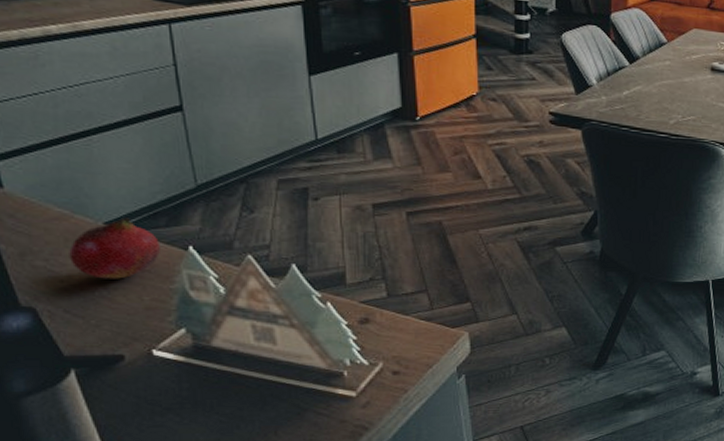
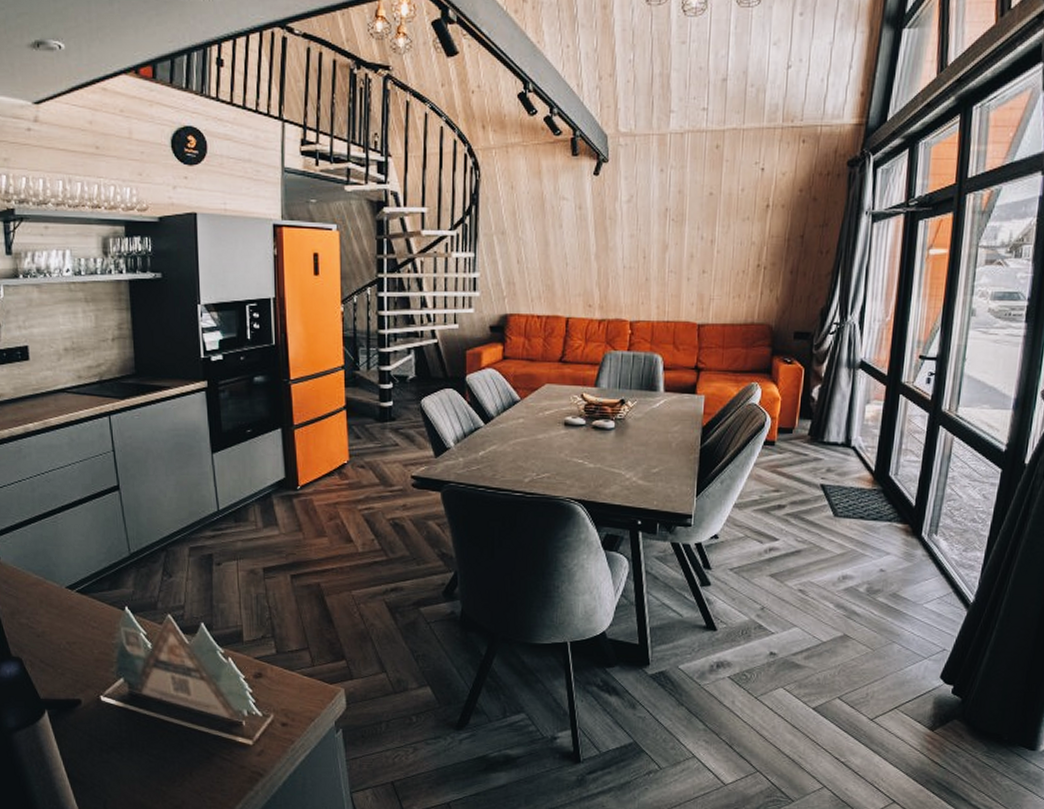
fruit: present [69,217,160,279] -> none [43,582,105,635]

